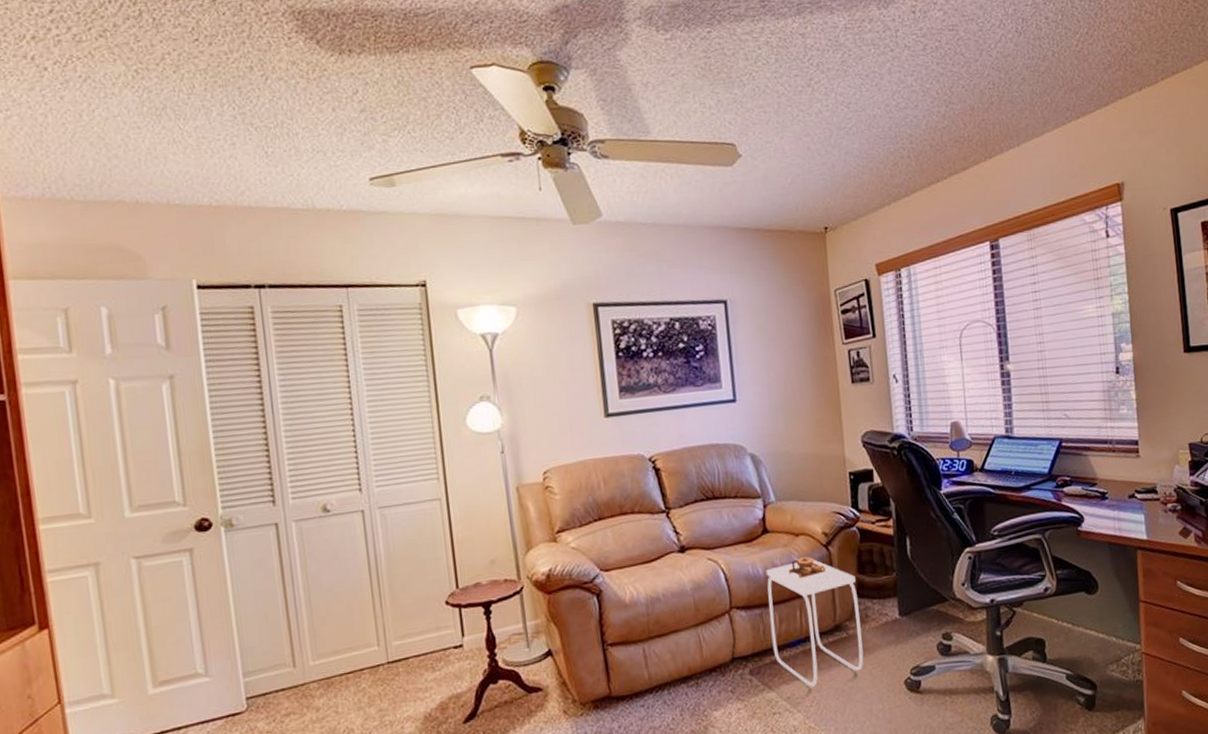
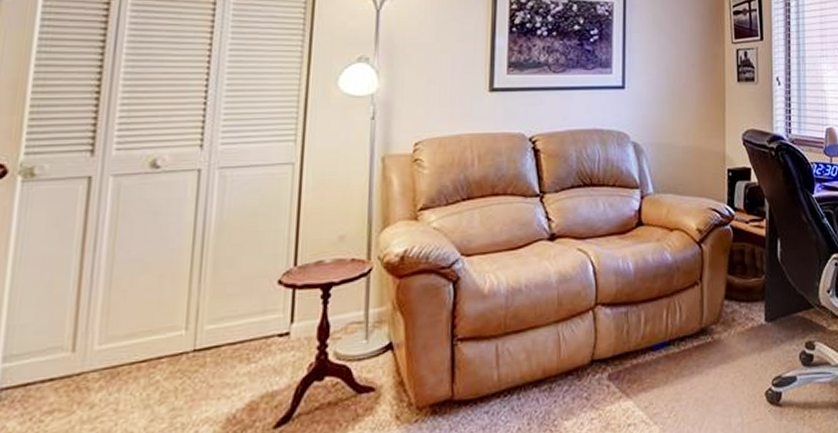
side table: present [765,557,864,687] -> none [635,253,727,396]

